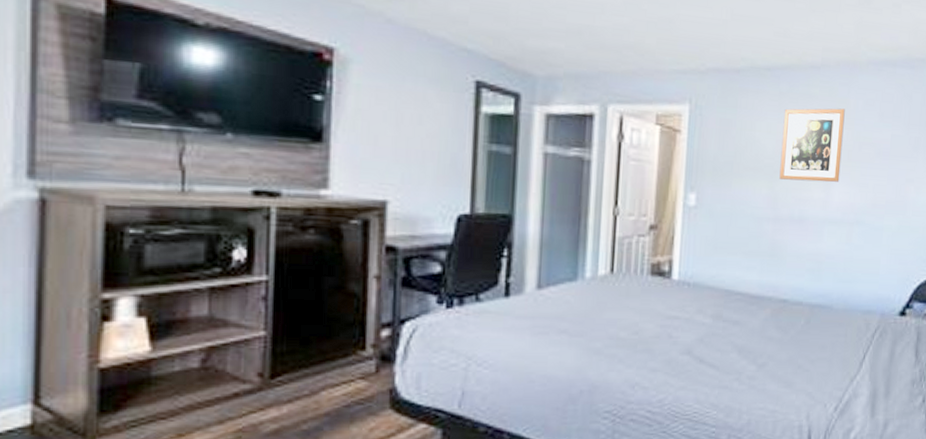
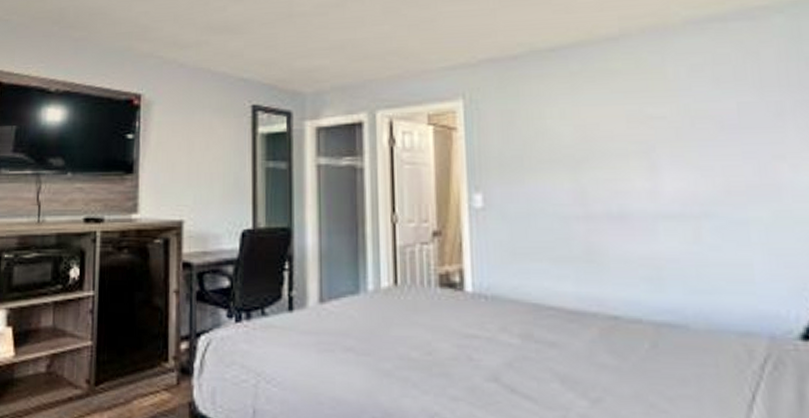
wall art: present [779,108,845,182] -> none [579,80,670,170]

